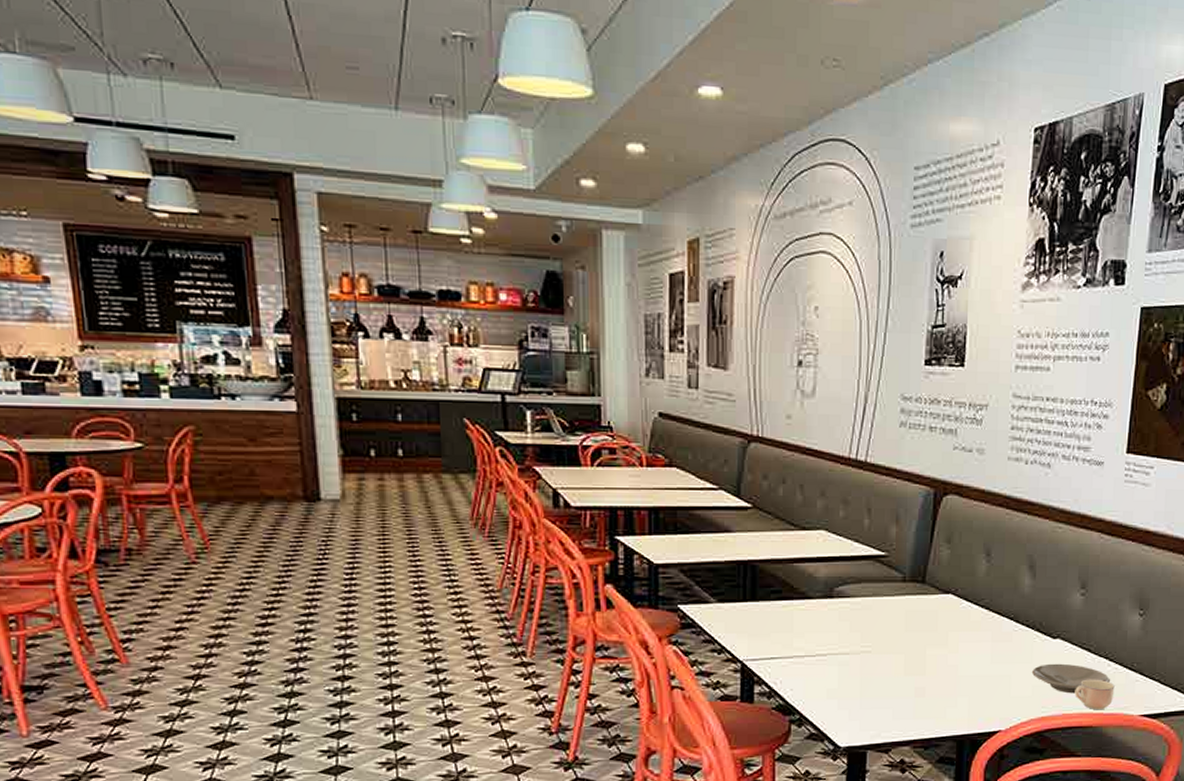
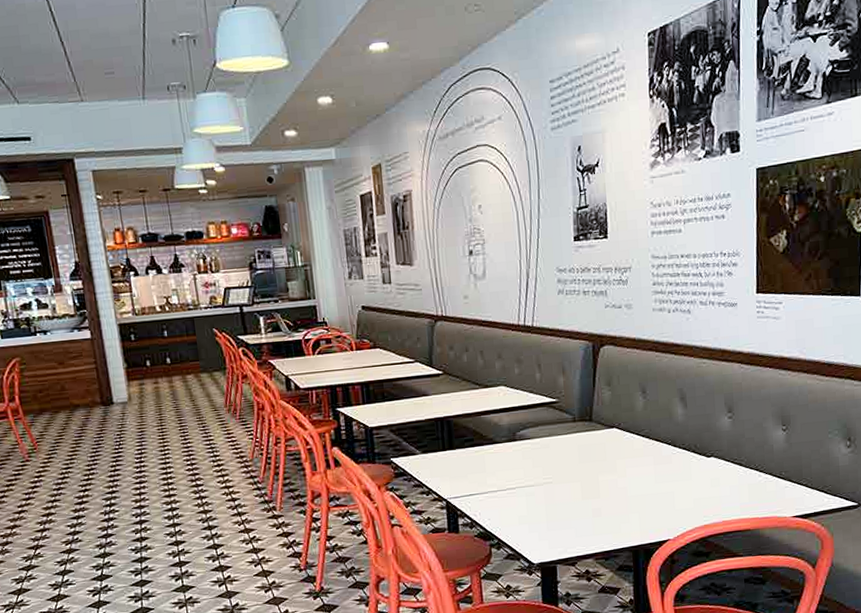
saucer: present [1031,663,1111,694] -> none [691,477,763,503]
cup: present [1074,679,1115,710] -> none [731,488,767,515]

